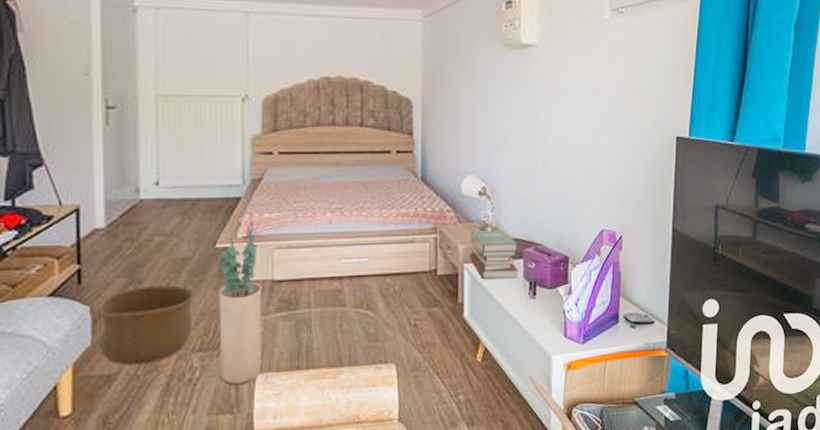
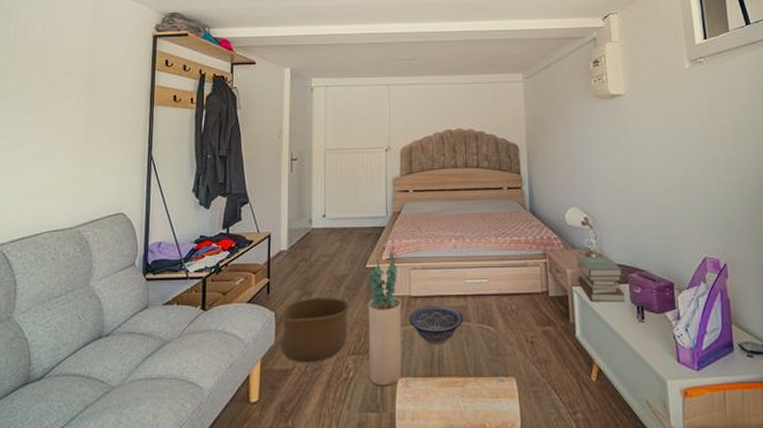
decorative bowl: none [271,289,338,334] -> present [409,305,463,345]

